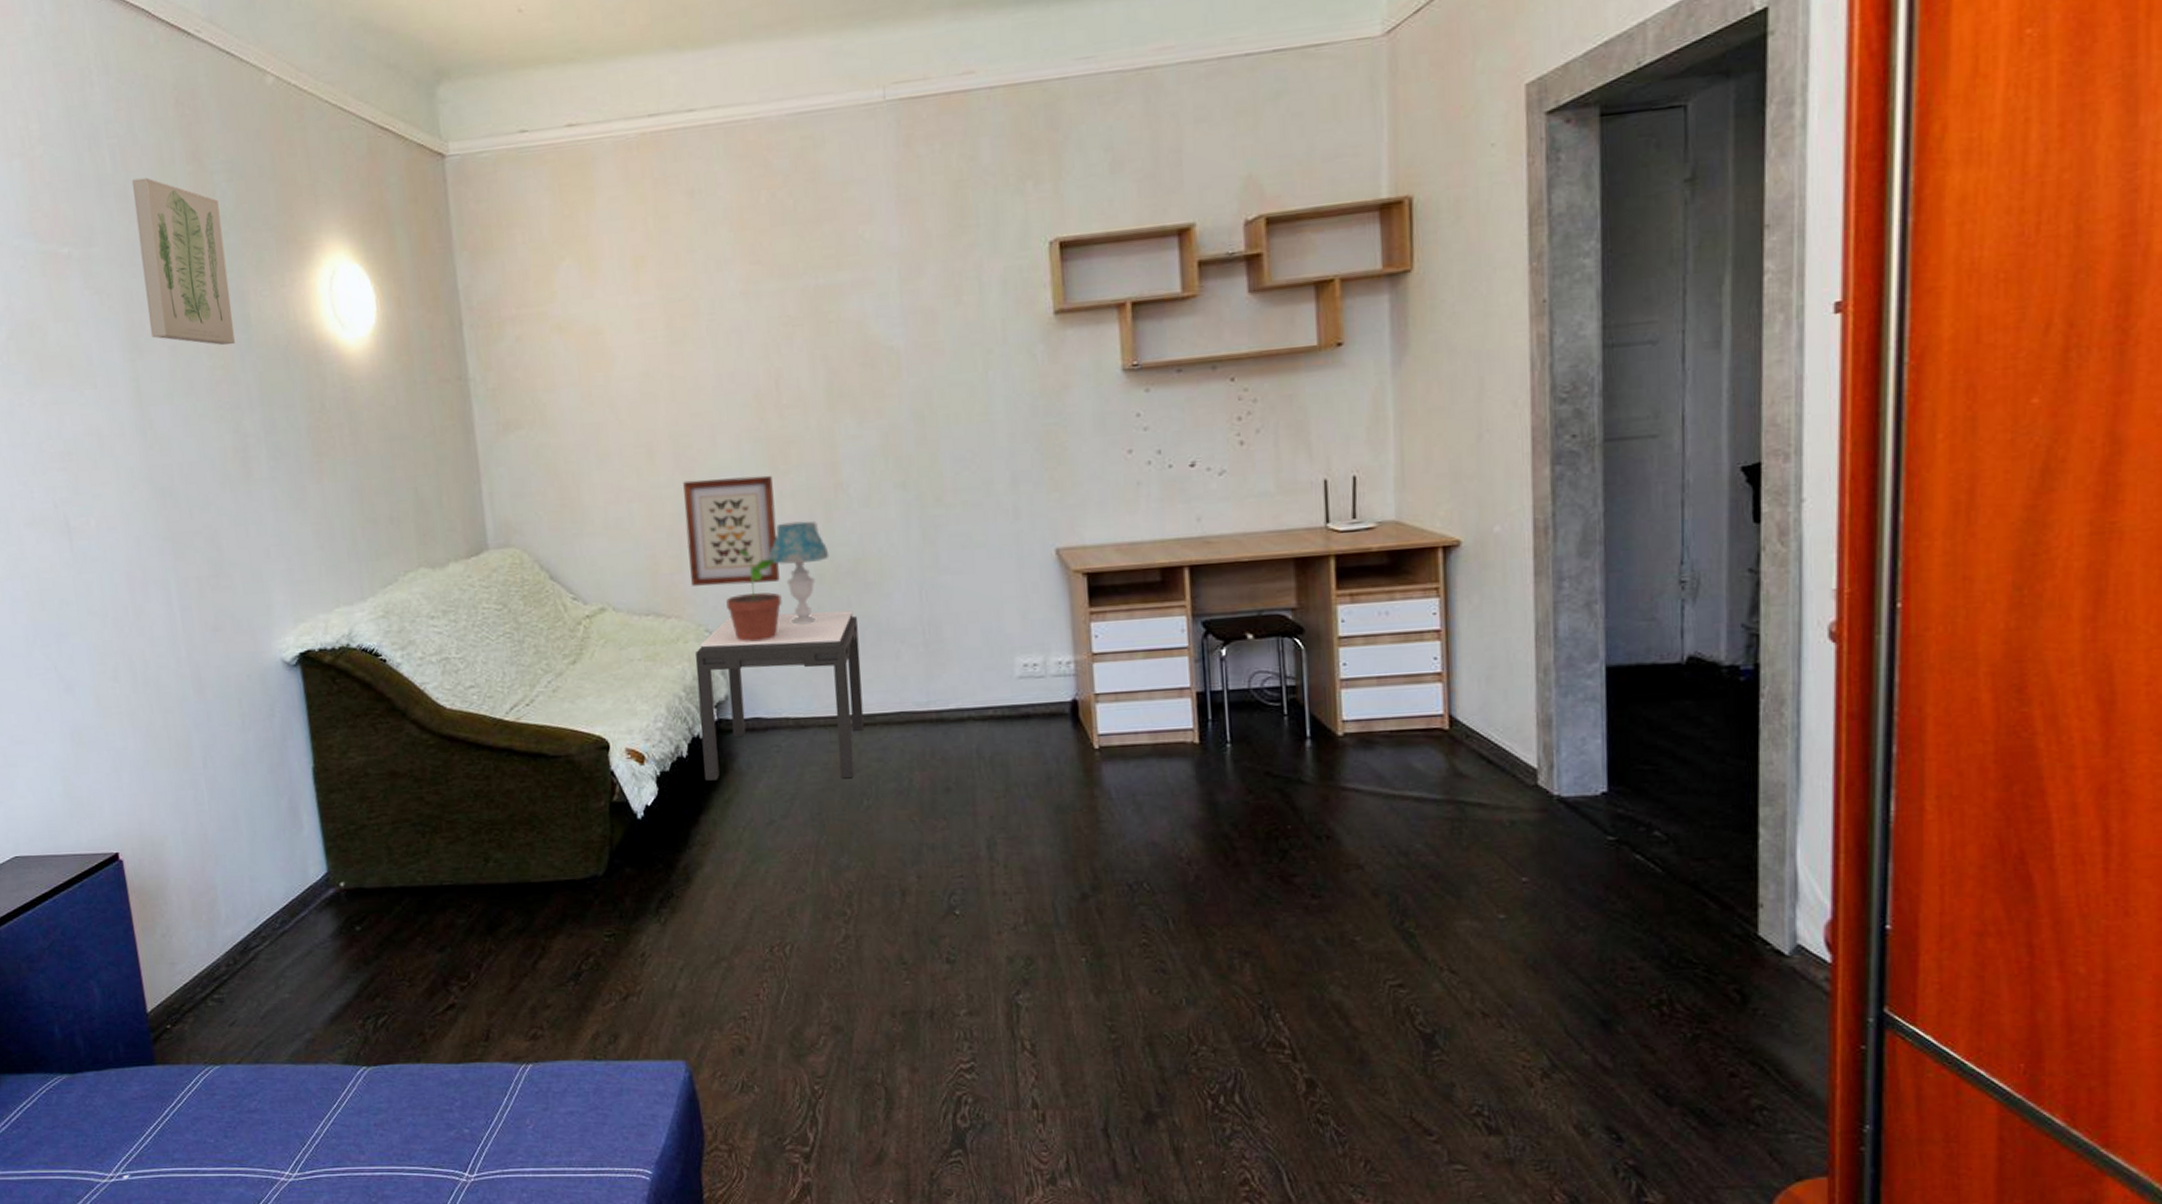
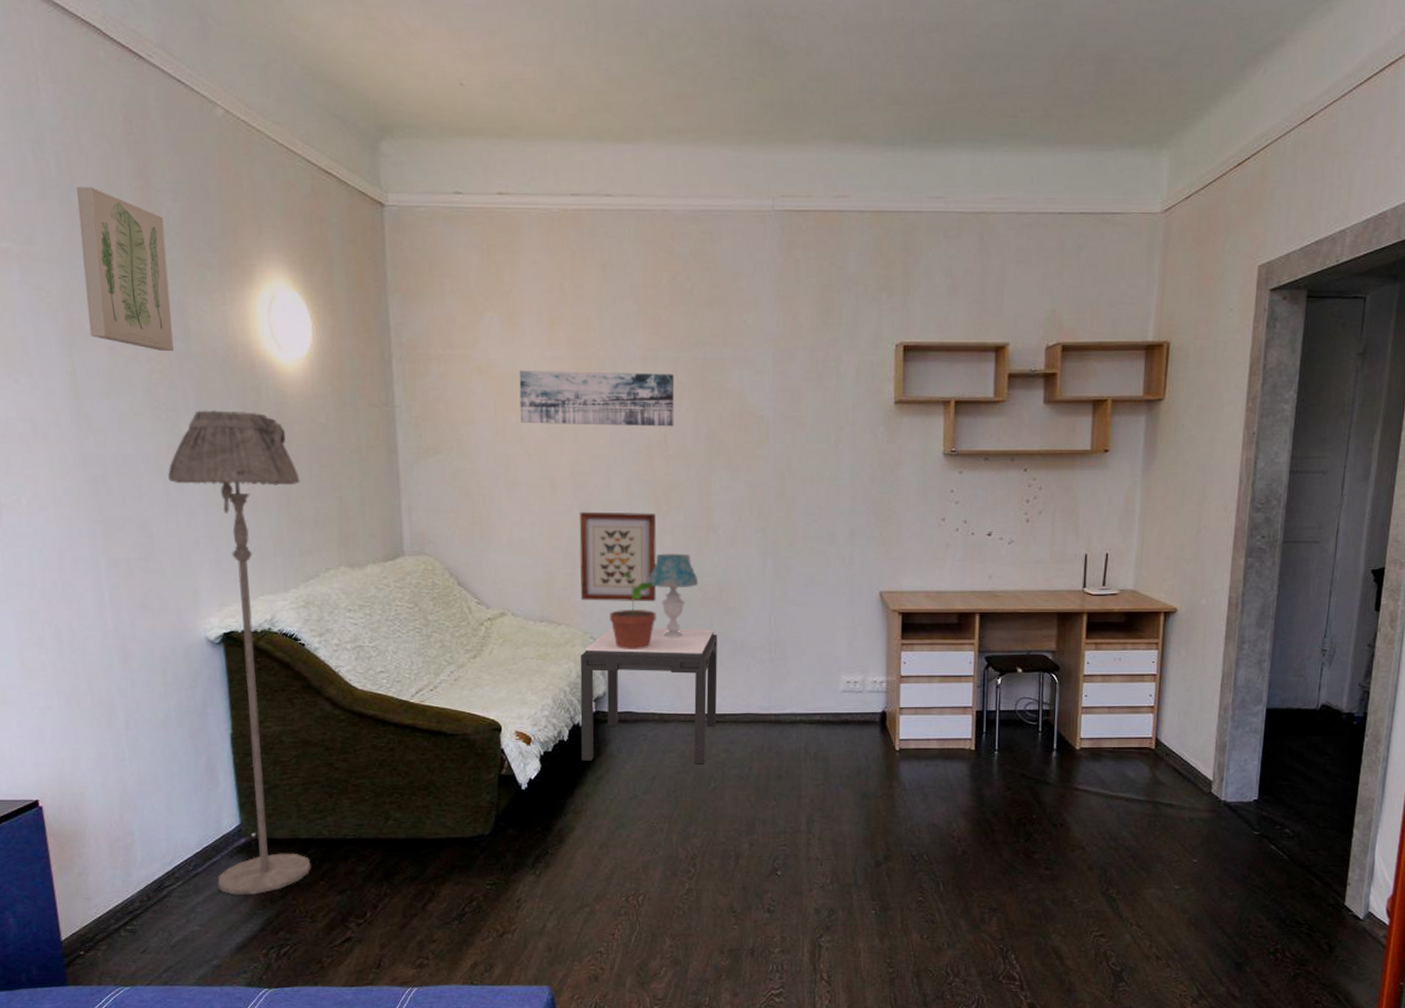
floor lamp: none [235,402,407,956] -> present [168,410,311,895]
wall art: none [603,308,786,384] -> present [519,370,675,427]

